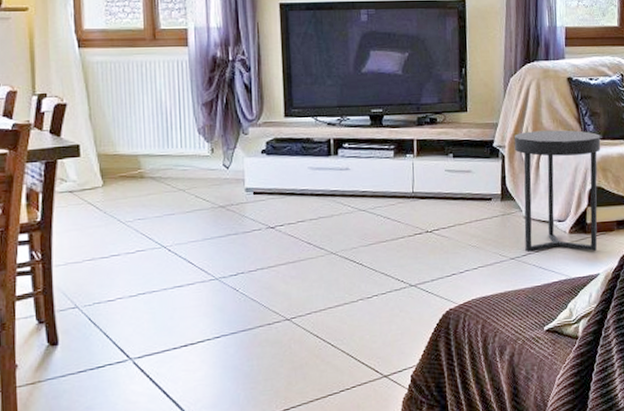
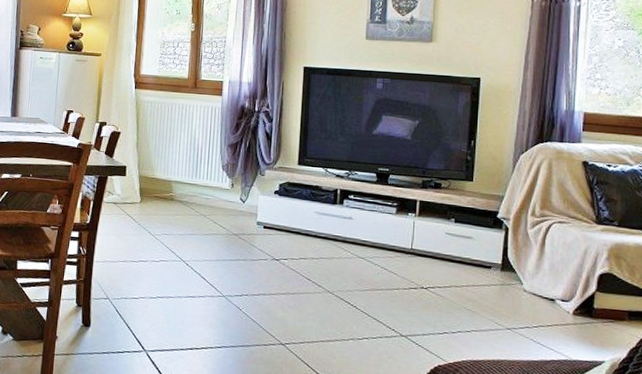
side table: present [514,130,601,252] -> none [519,208,616,337]

